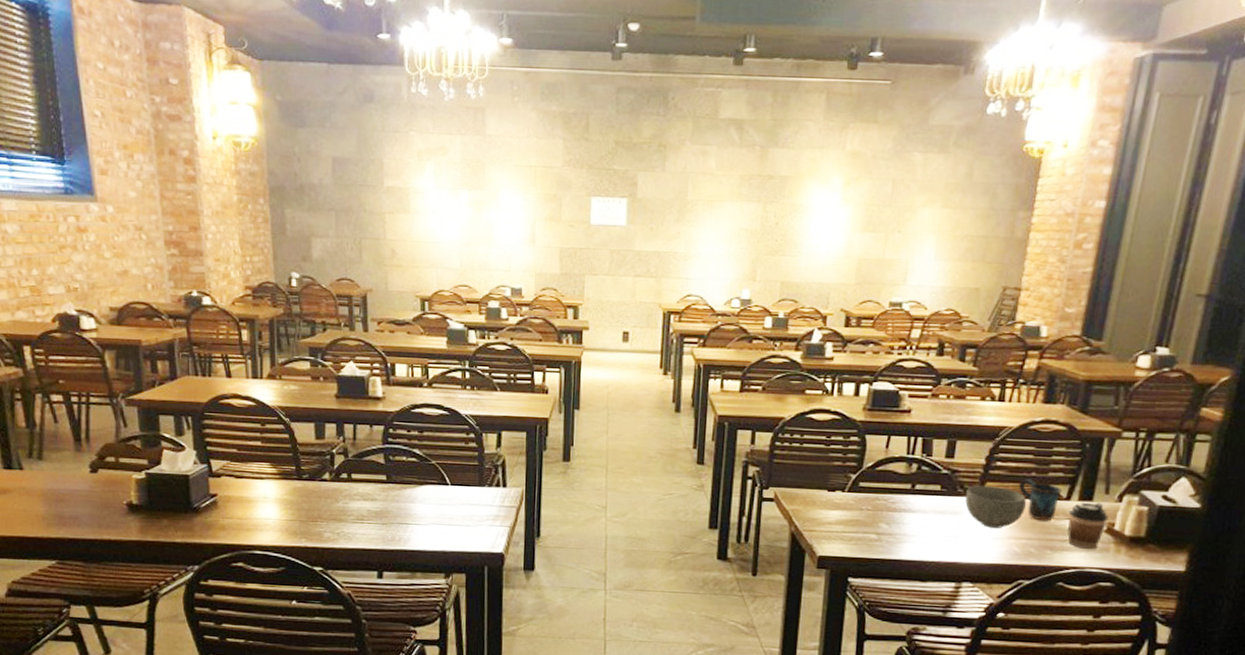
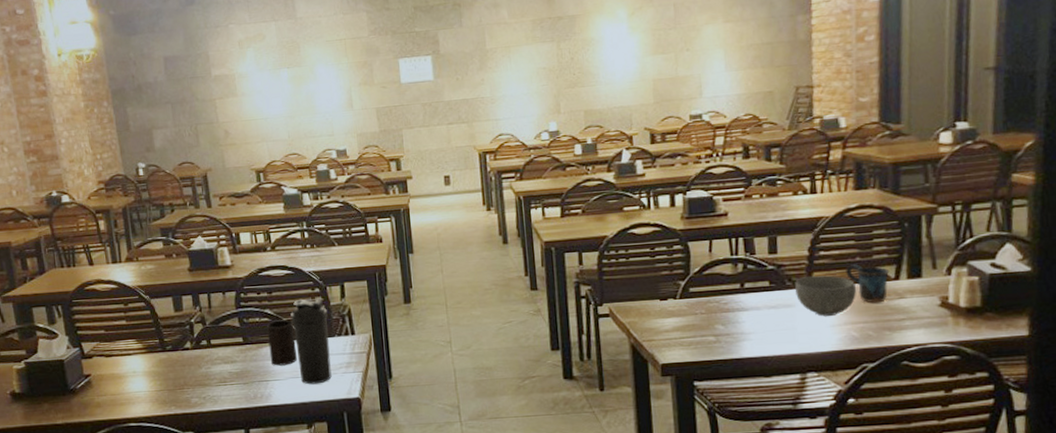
cup: none [413,462,443,510] -> present [267,319,297,366]
water bottle: none [440,442,480,534] -> present [290,298,332,385]
coffee cup: present [1067,502,1108,549] -> none [900,278,941,325]

